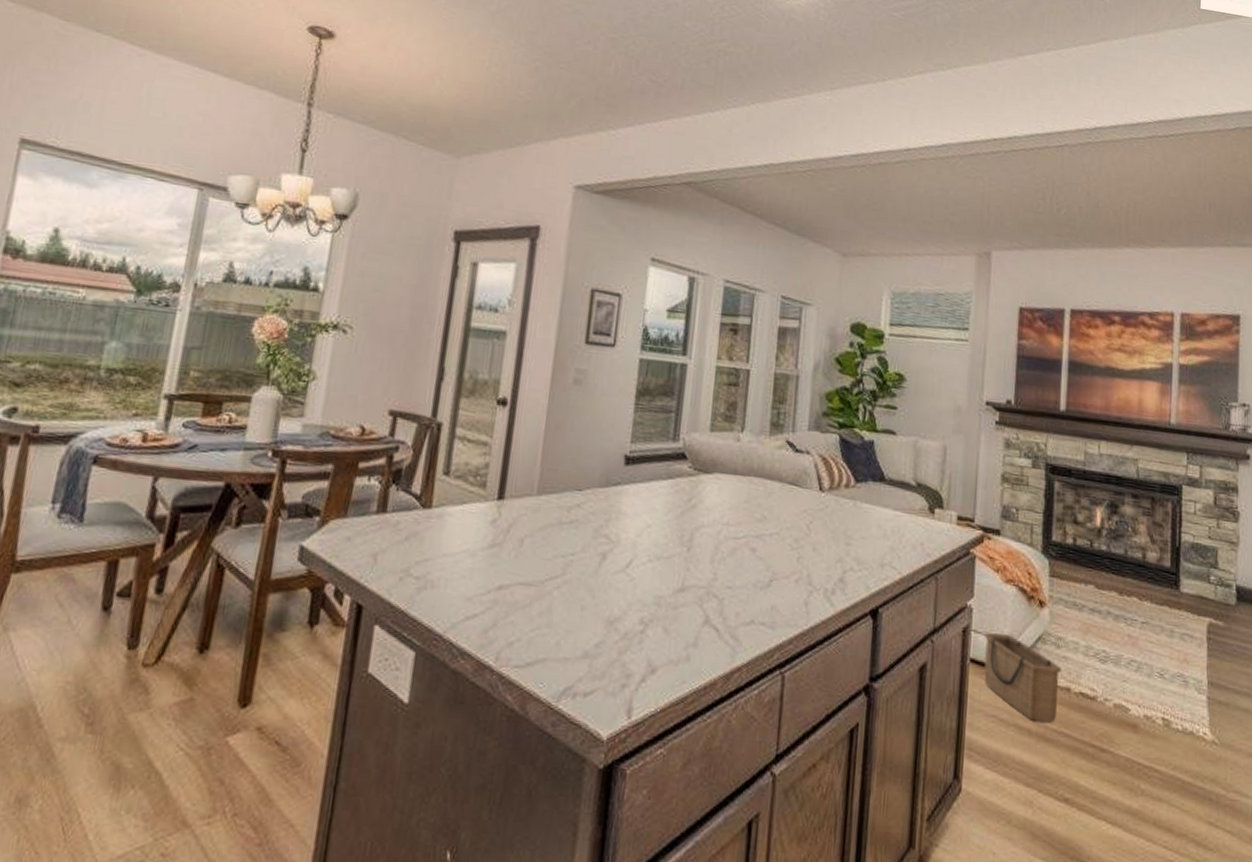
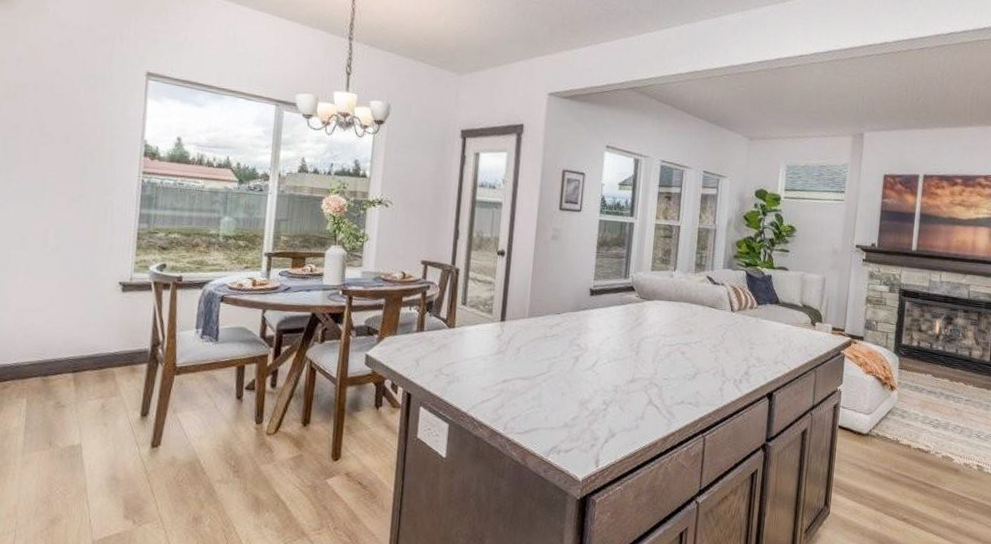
basket: present [984,633,1061,722] -> none [848,408,905,468]

